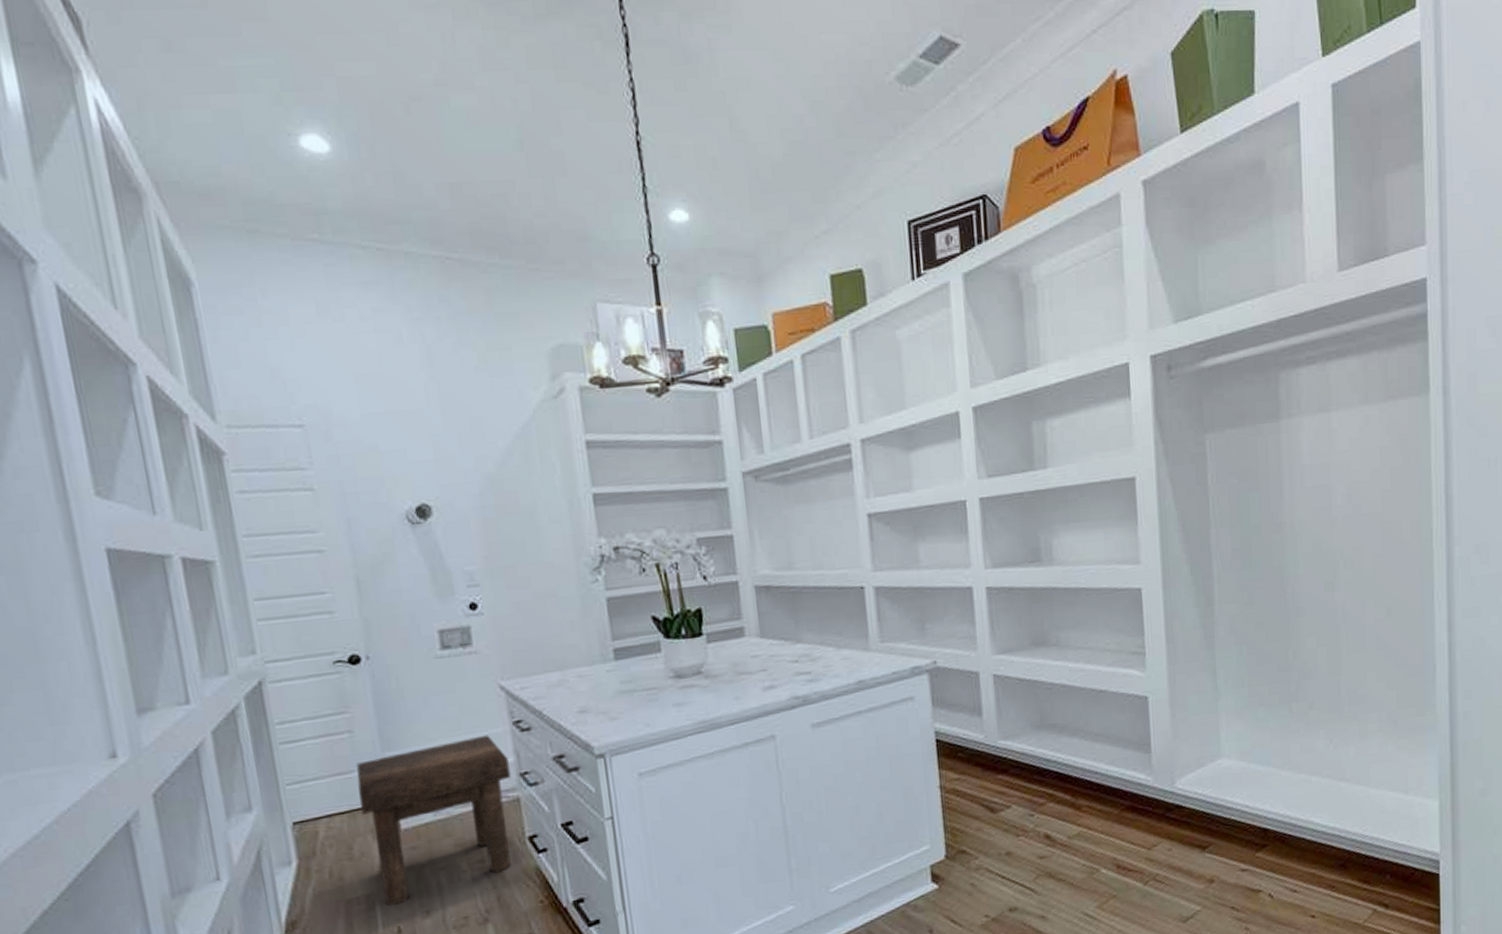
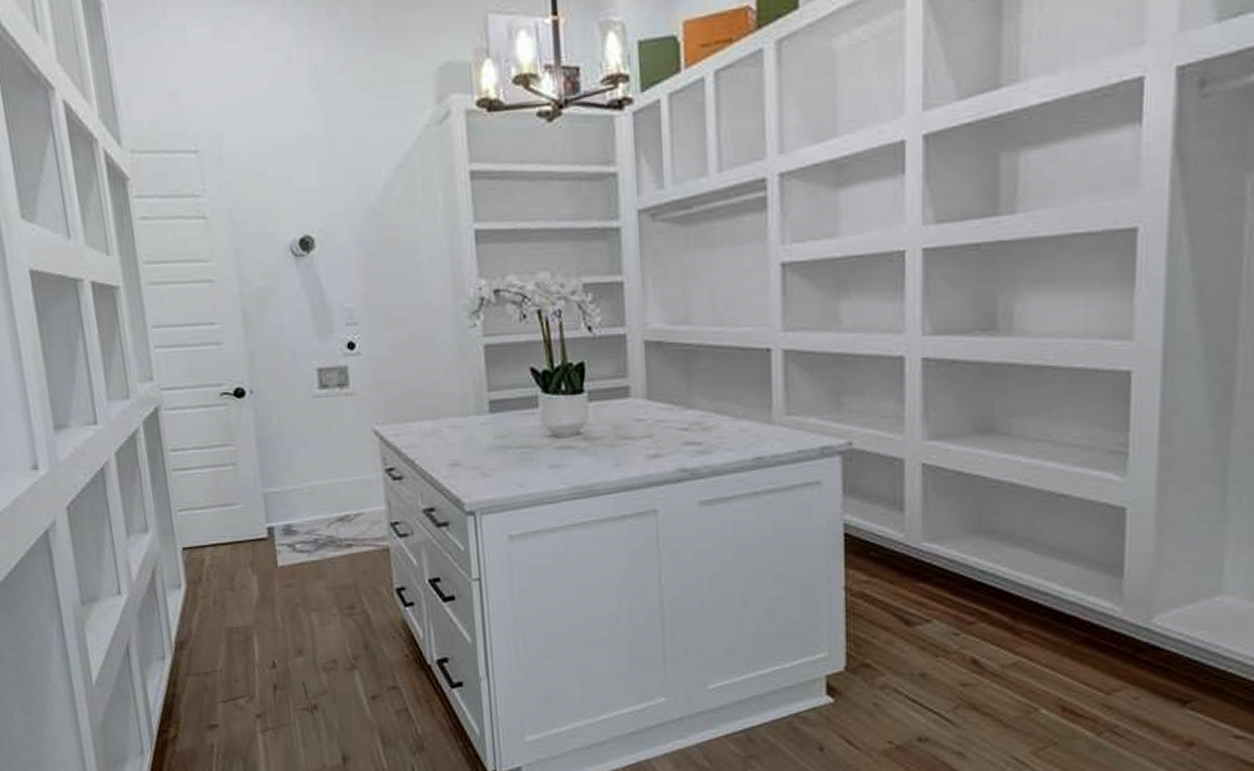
stool: present [356,734,511,906] -> none [239,480,382,639]

